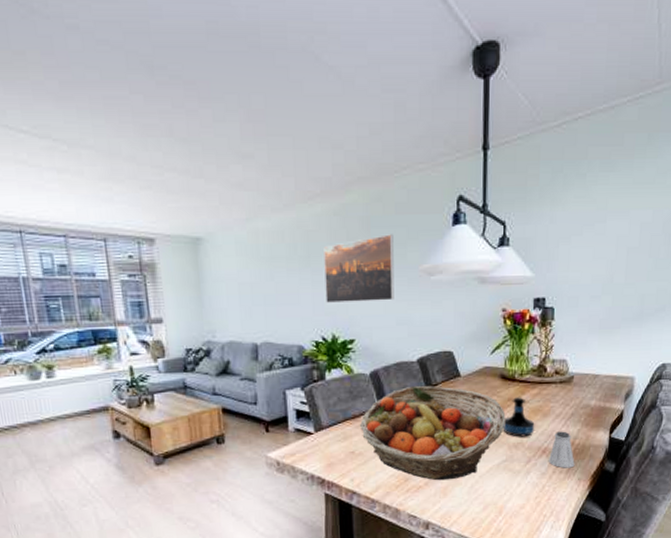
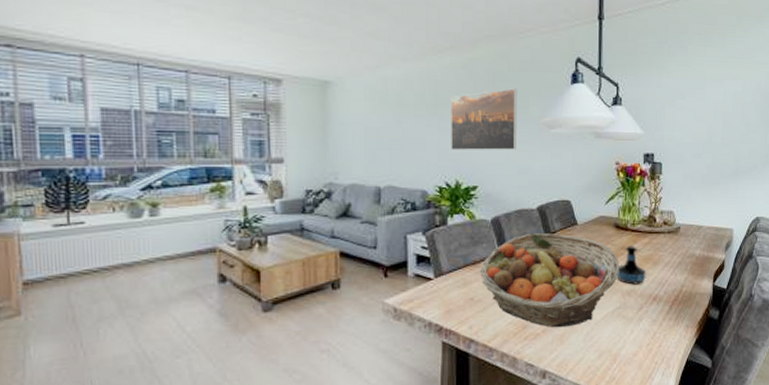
saltshaker: present [548,431,575,468] -> none [658,279,683,315]

